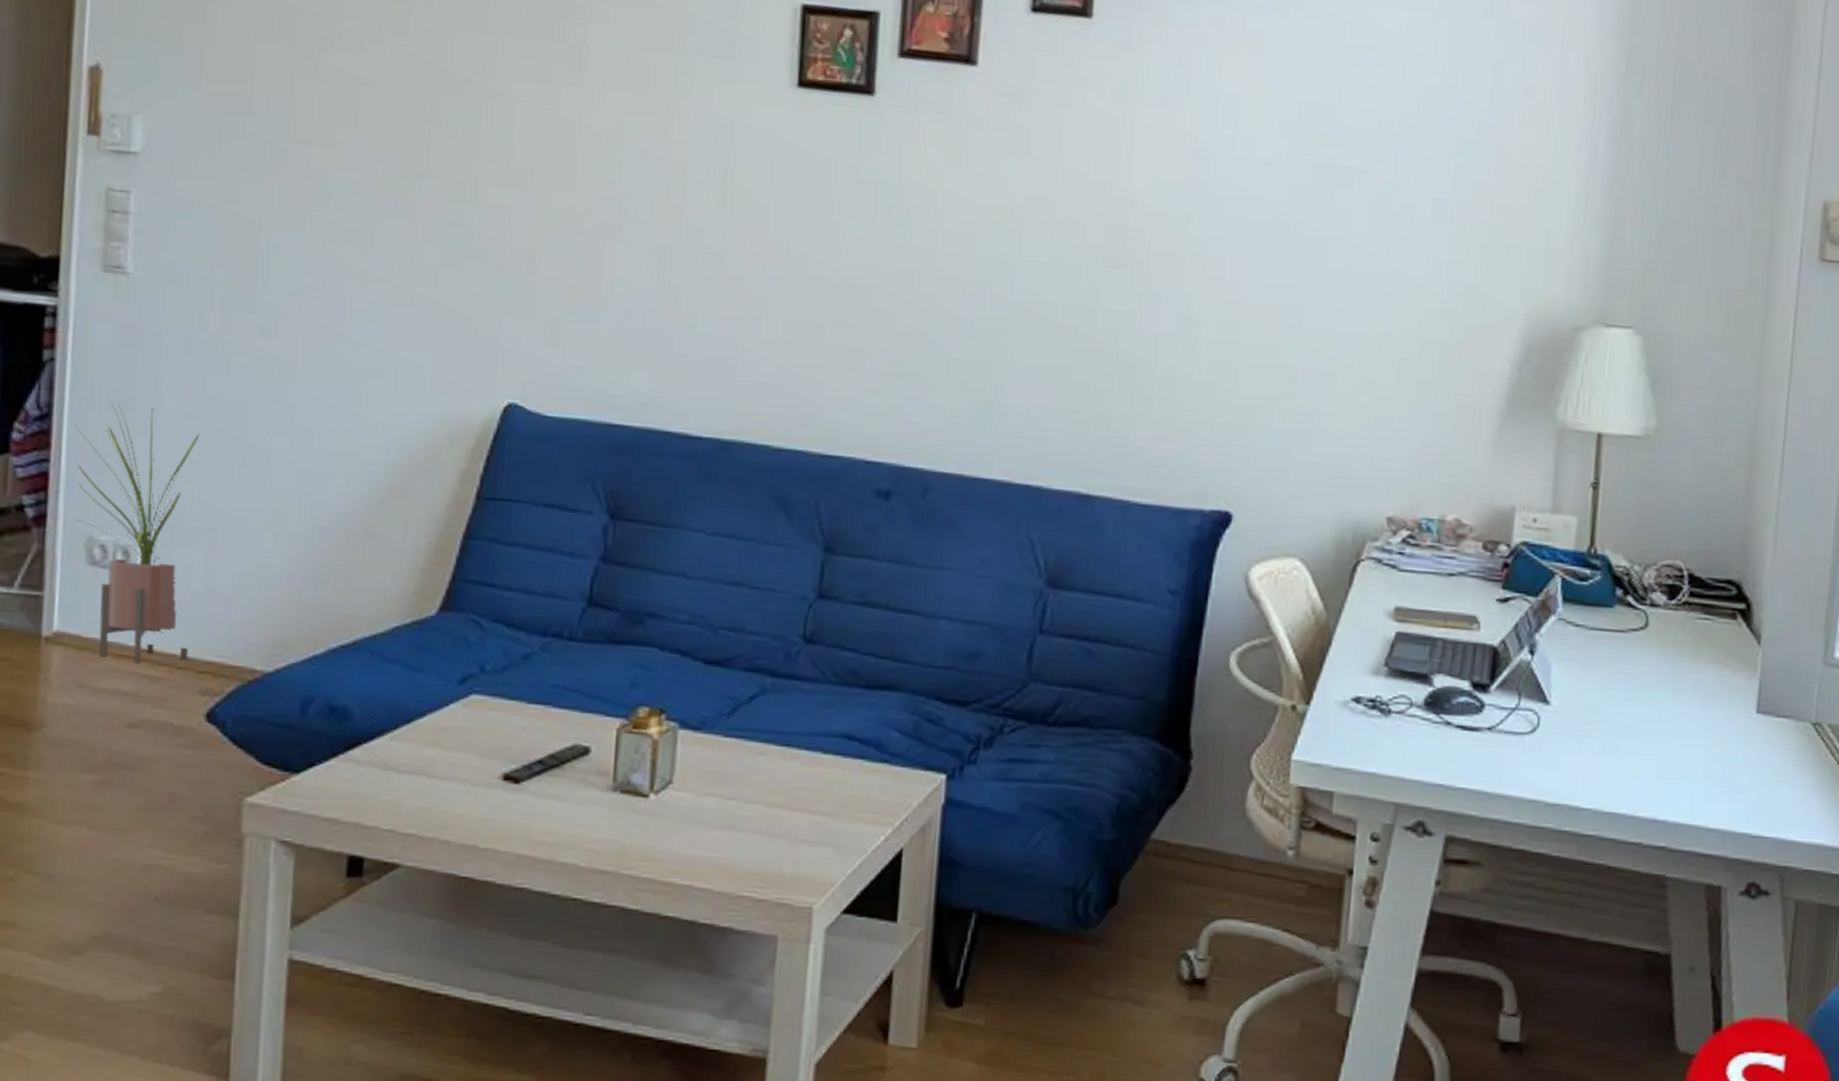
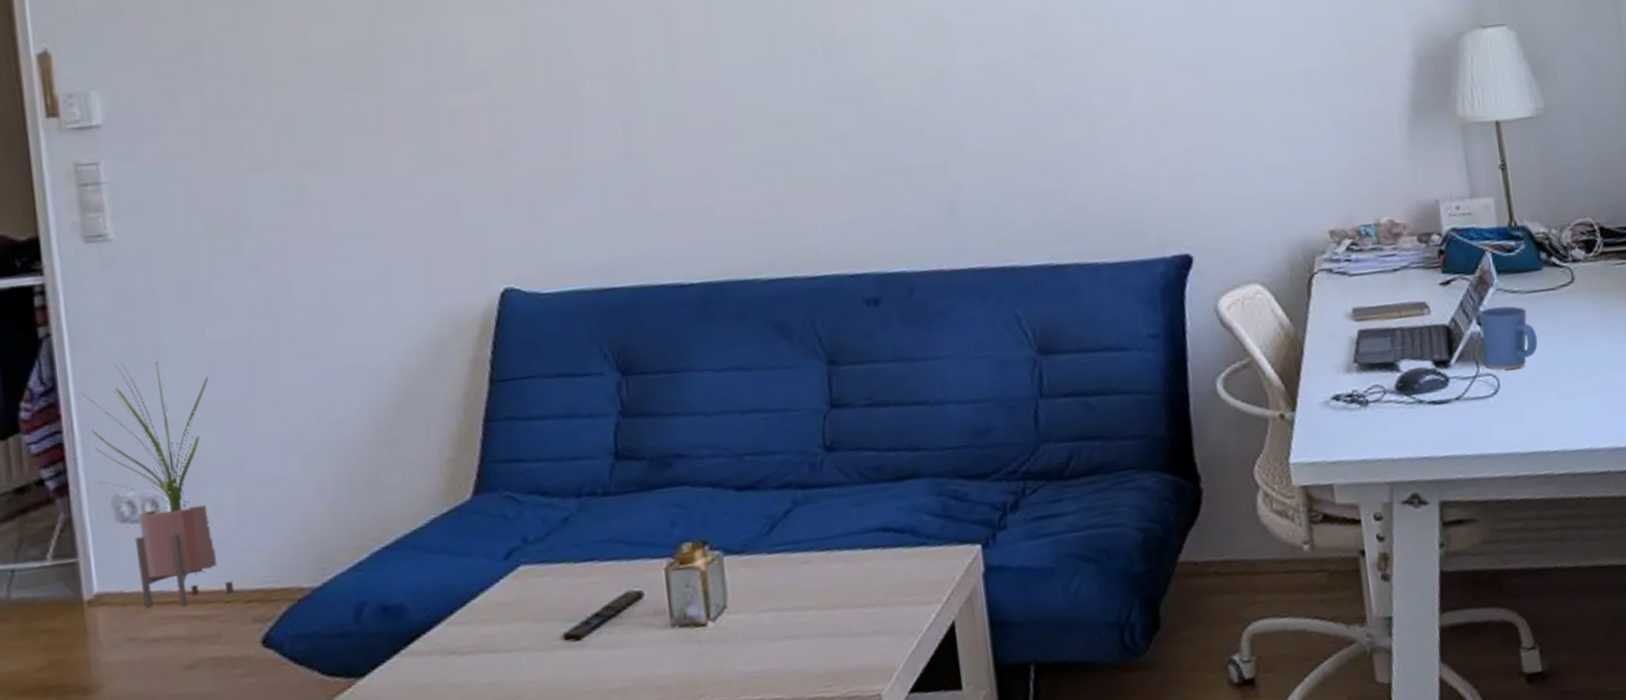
mug: none [1528,636,1593,710] -> present [1479,306,1538,370]

